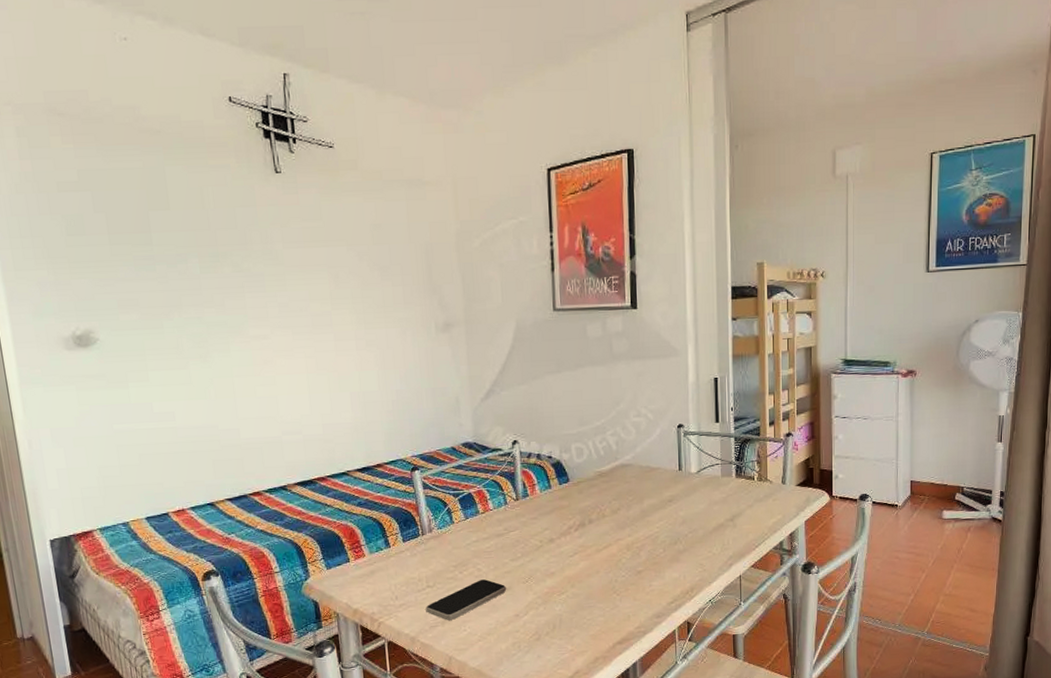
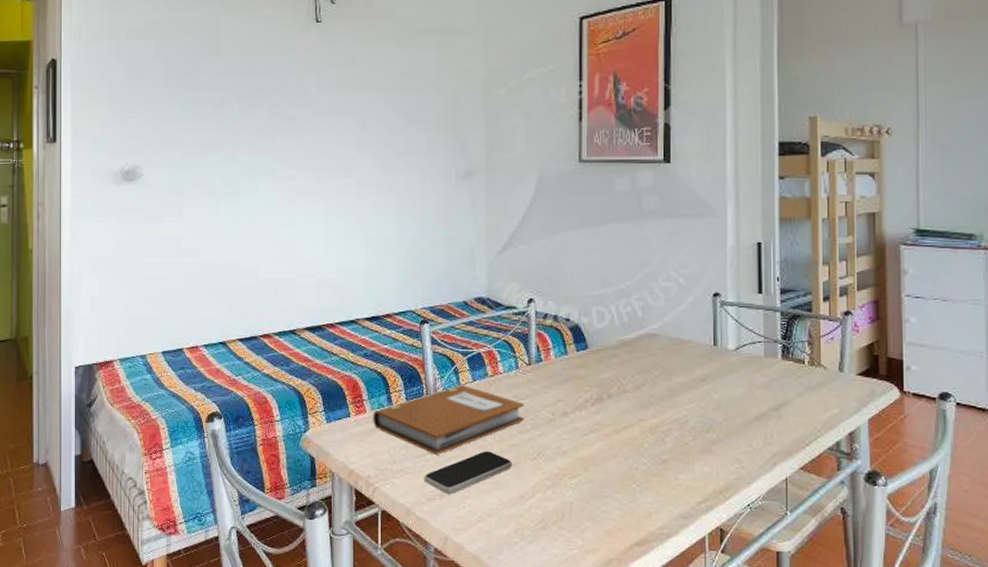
notebook: none [372,523,515,588] -> present [373,385,524,455]

